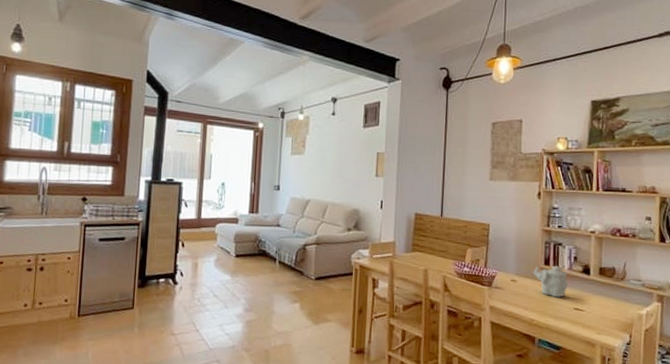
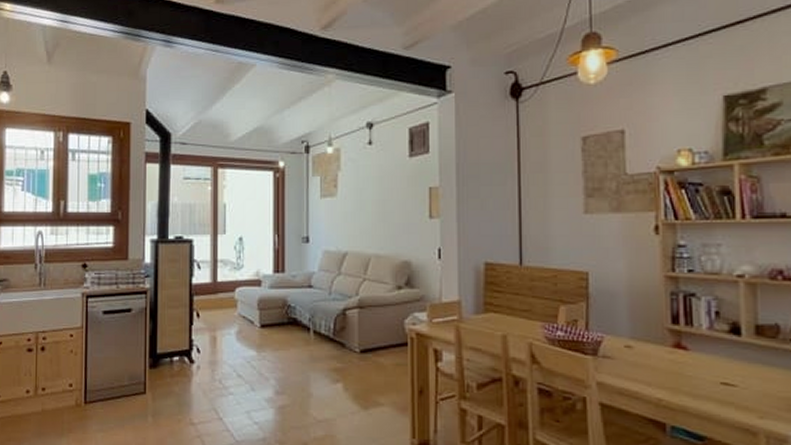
teapot: present [533,265,568,298] -> none [656,324,709,369]

